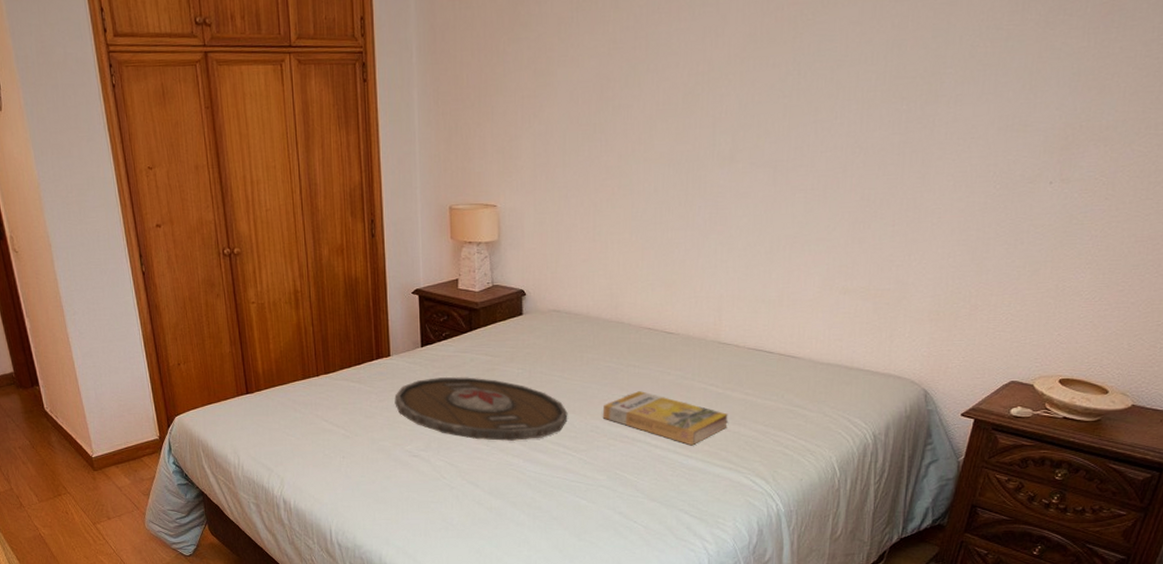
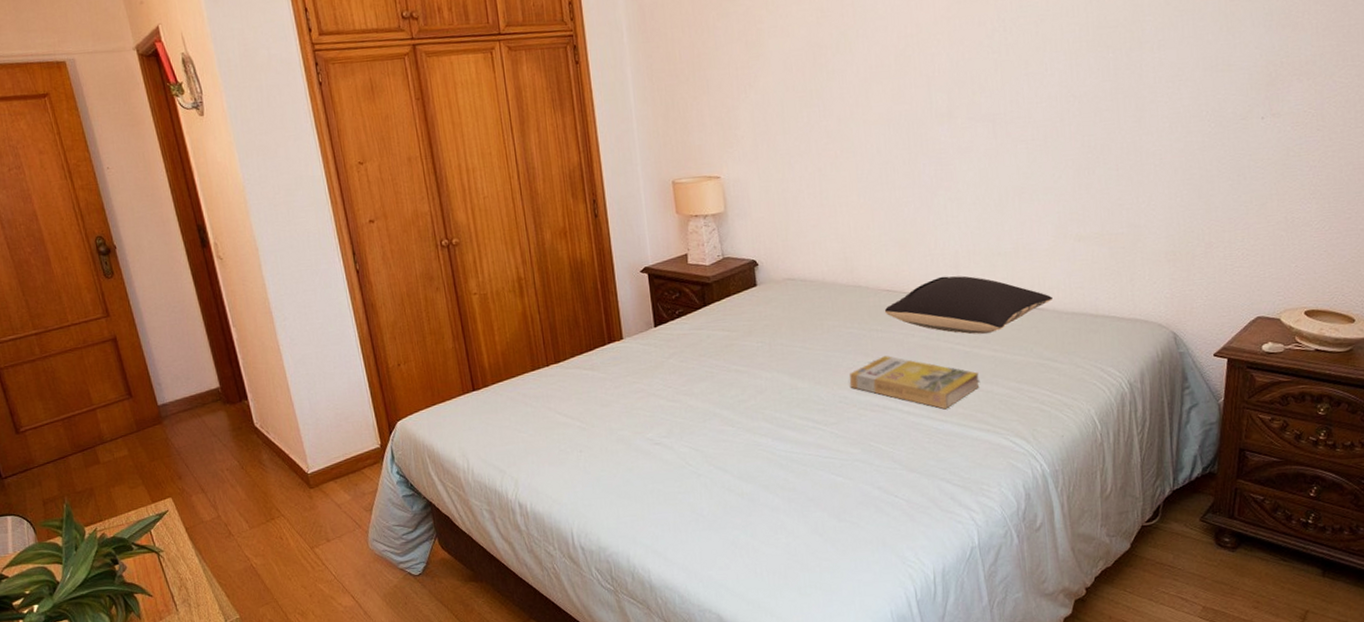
serving tray: present [394,377,568,441] -> none [630,355,814,421]
pillow: none [643,319,811,377] -> present [884,275,1054,335]

